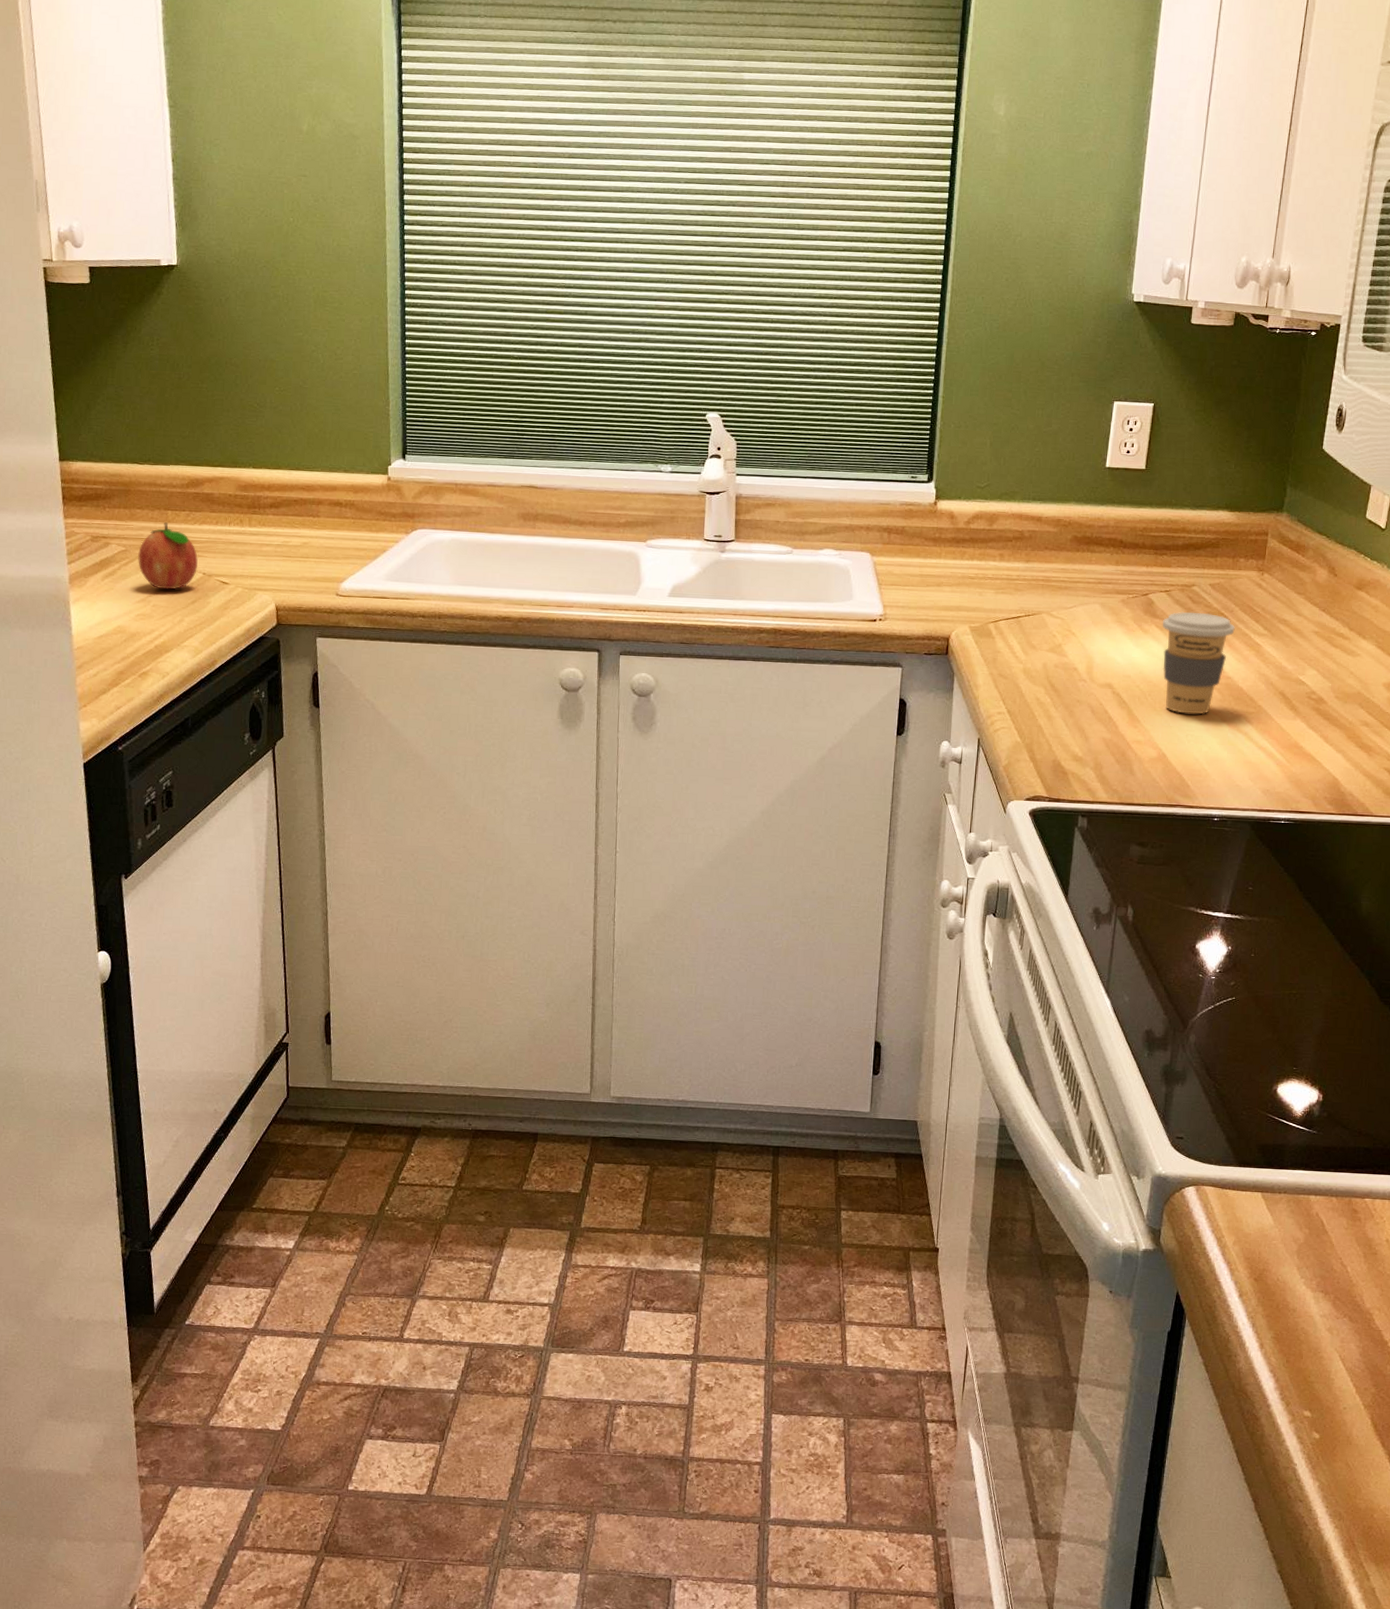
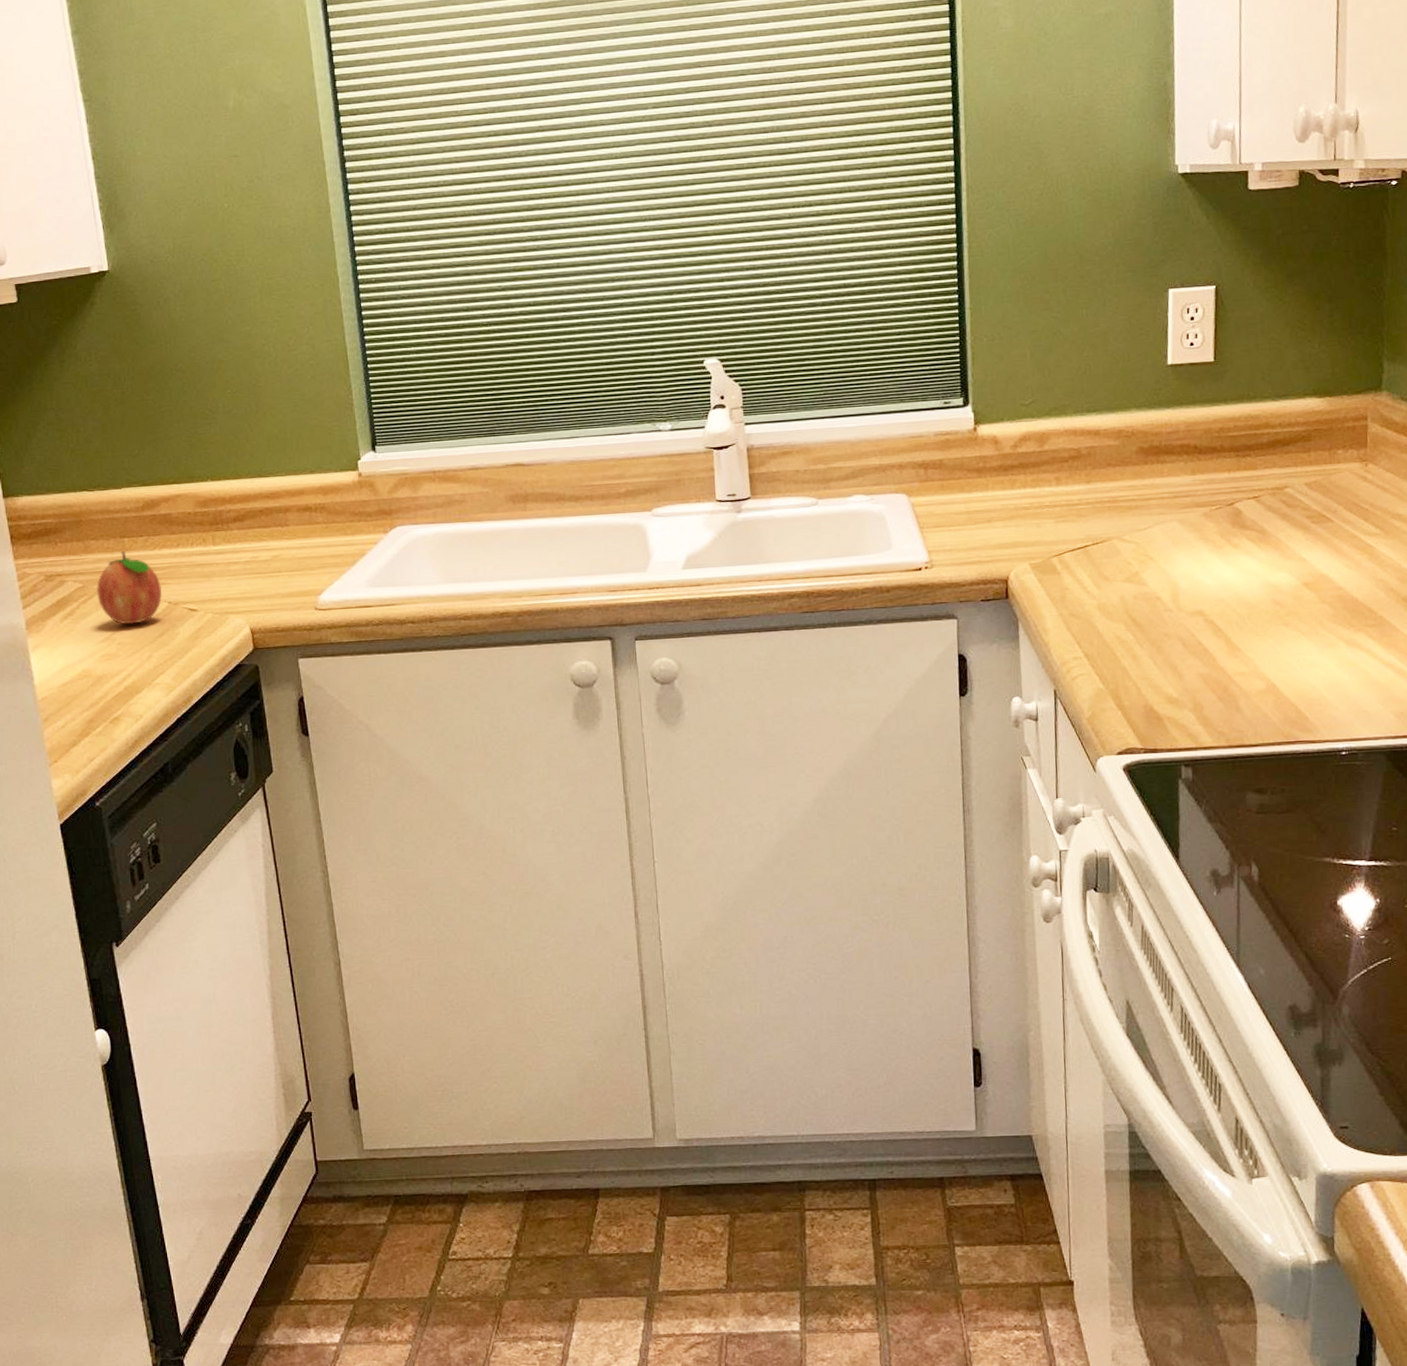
coffee cup: present [1162,611,1235,715] -> none [1254,517,1341,636]

